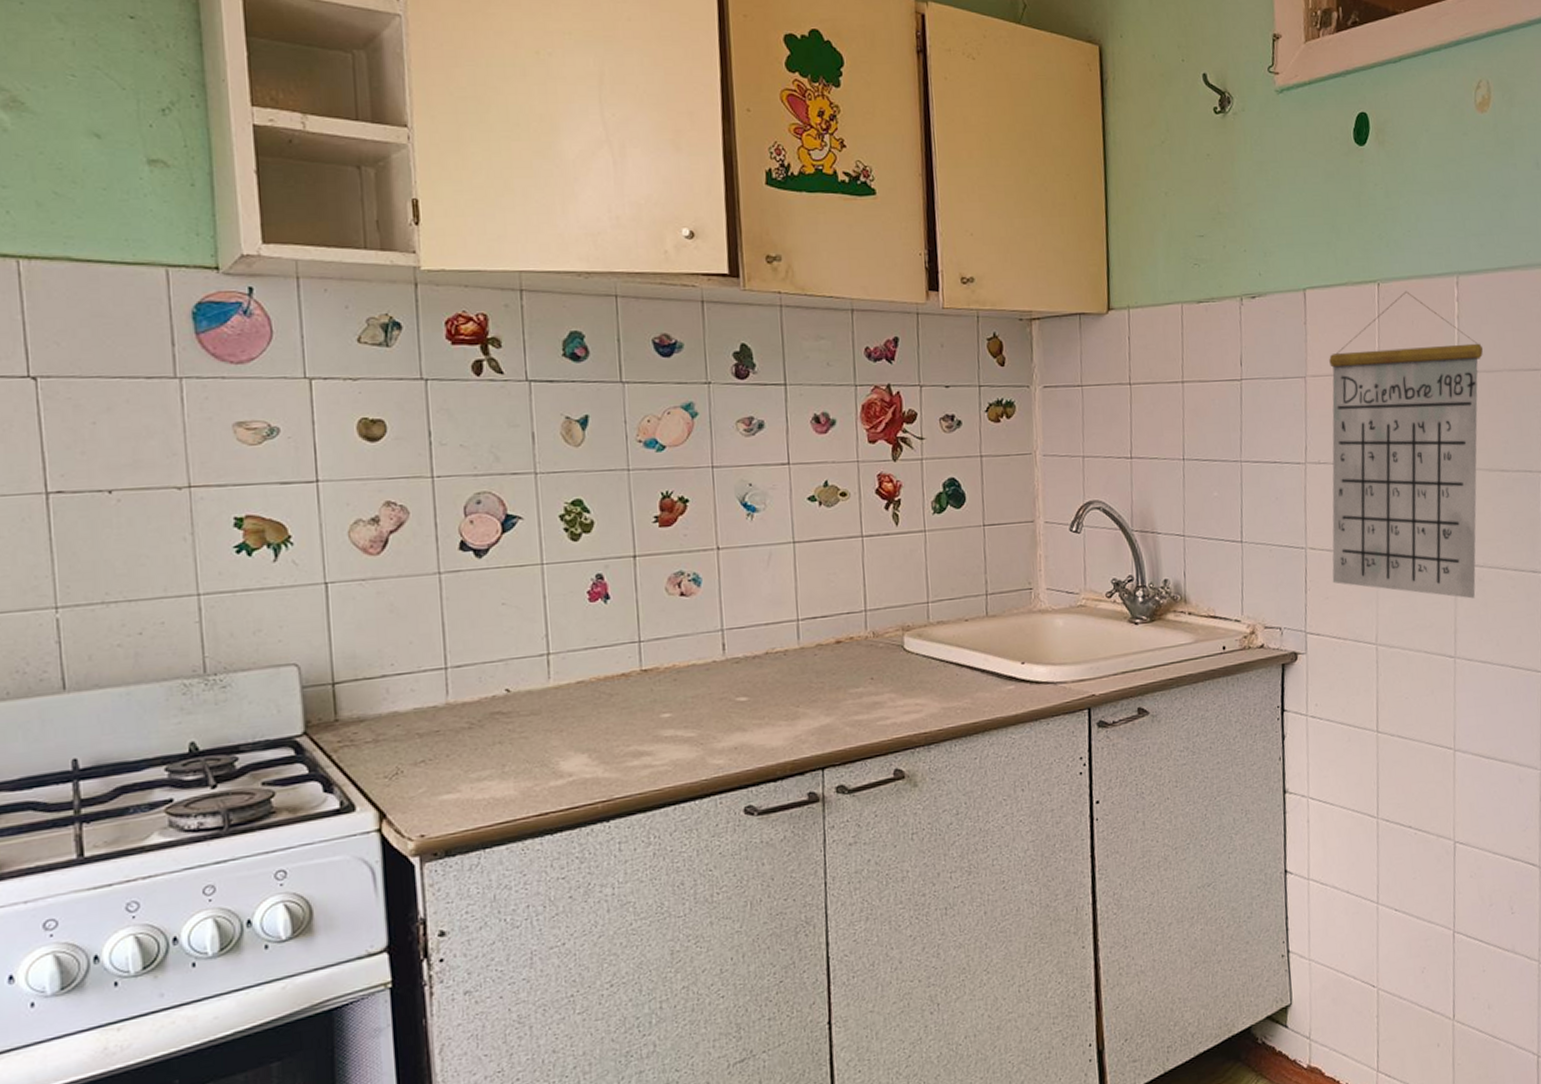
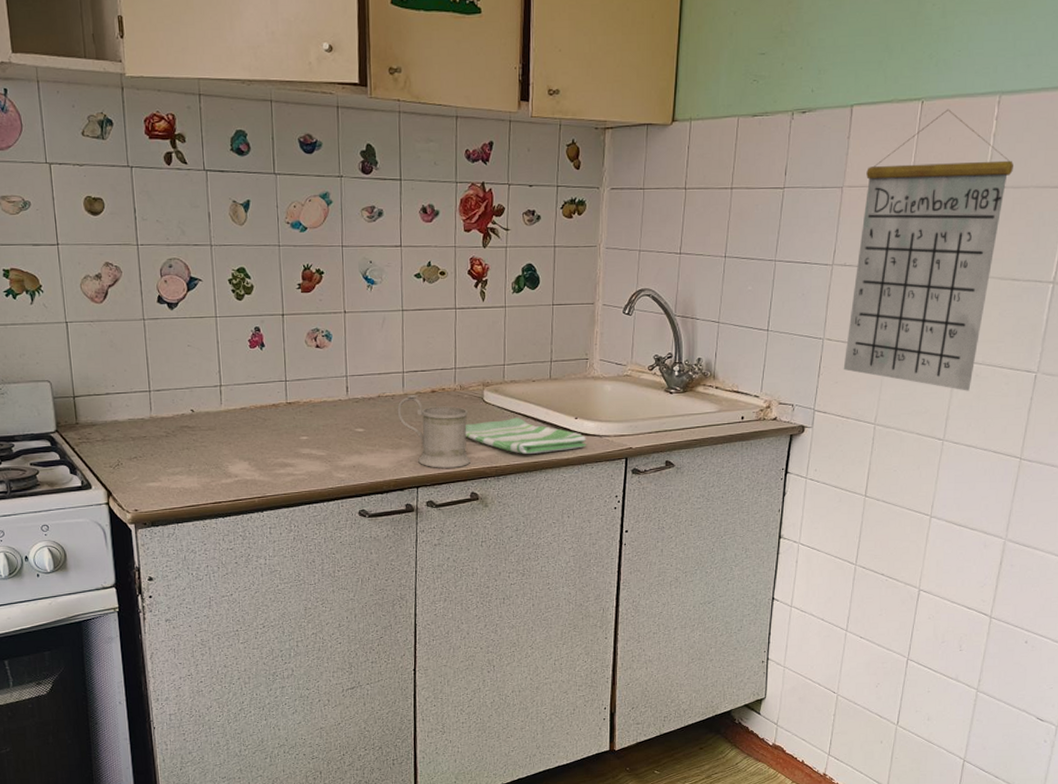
mug: none [791,648,892,741] -> present [397,395,470,468]
dish towel: none [882,667,1038,714] -> present [465,417,586,455]

